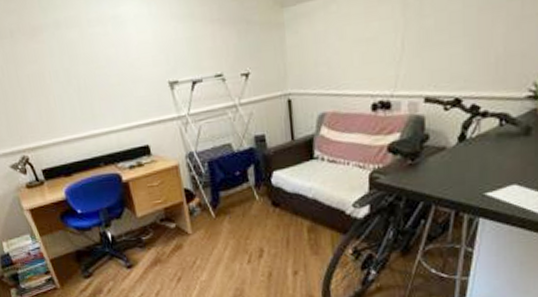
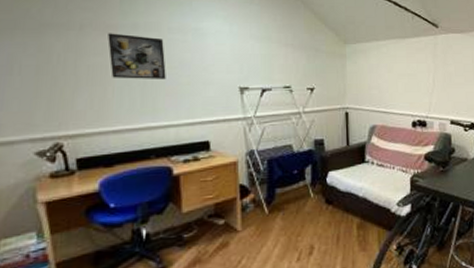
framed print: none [35,34,97,86] -> present [108,33,166,79]

